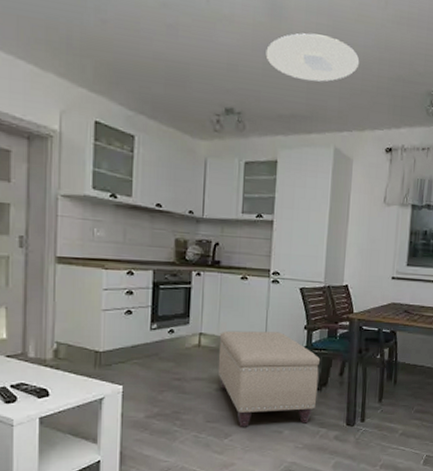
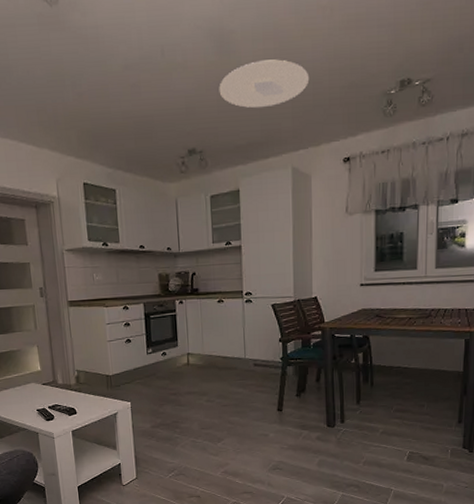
ottoman: present [217,330,321,427] -> none [204,346,297,432]

